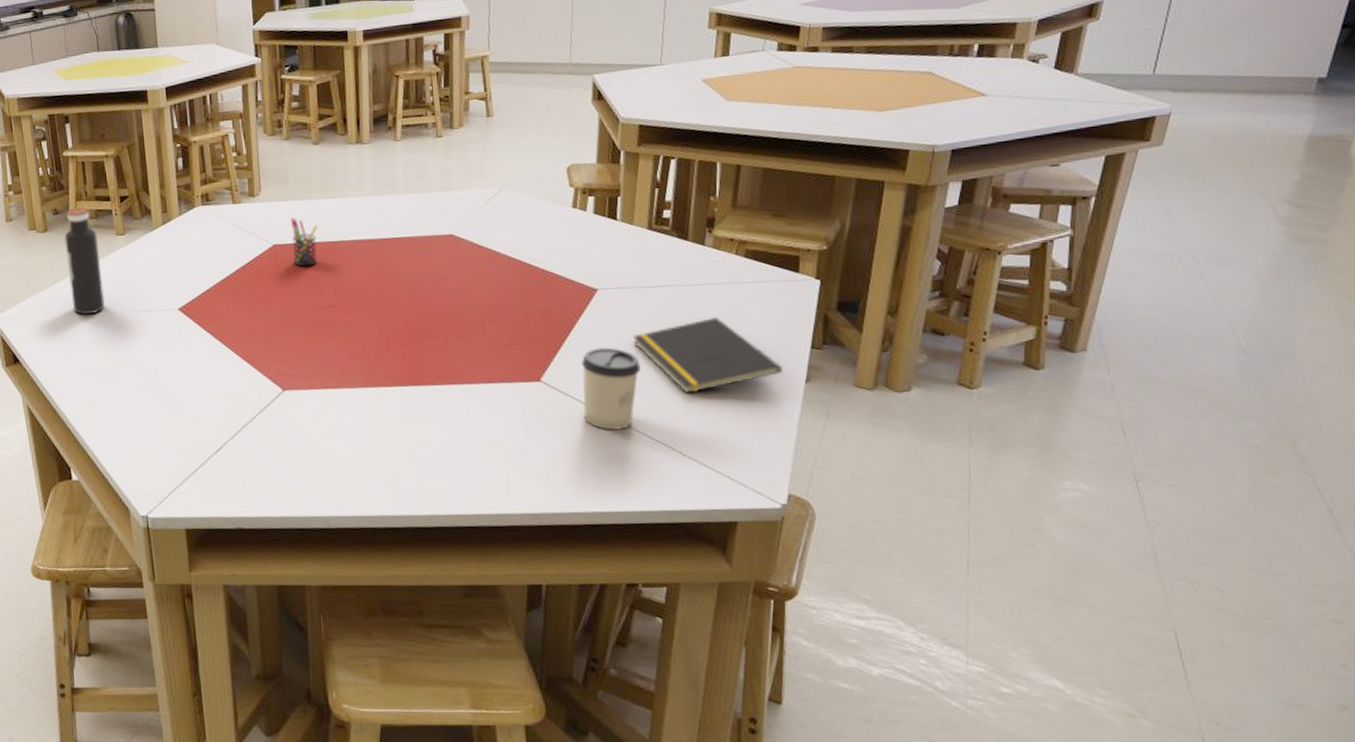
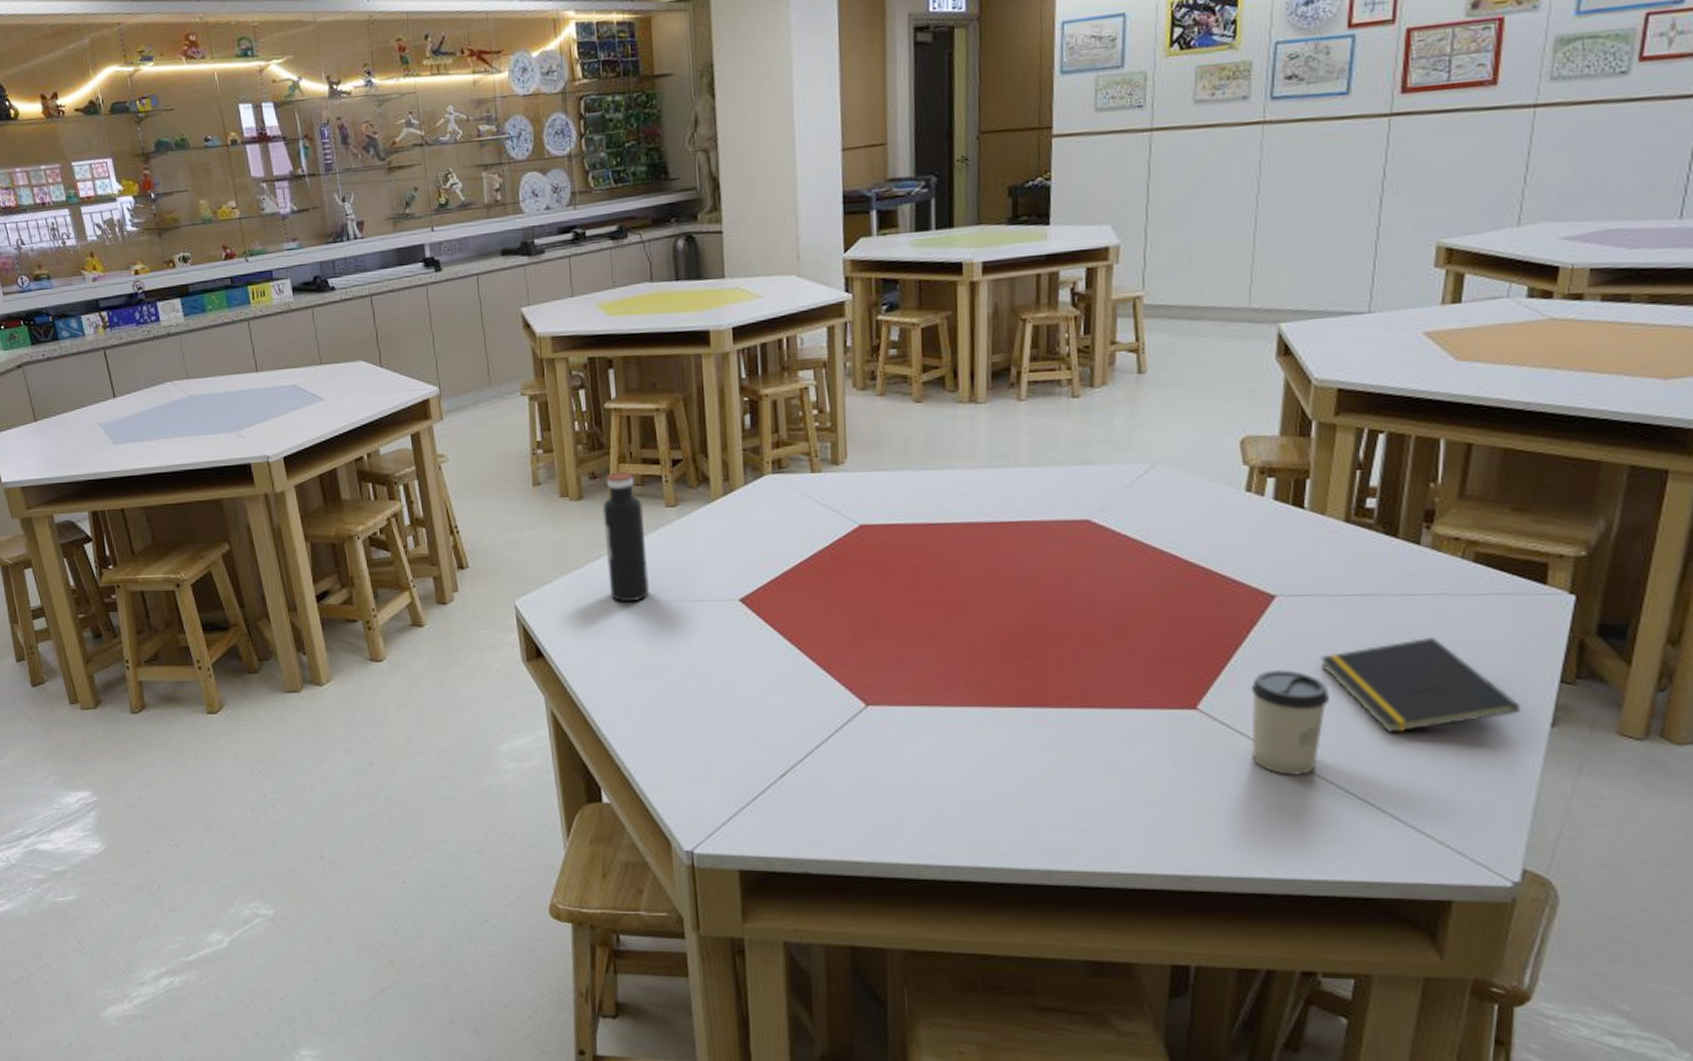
pen holder: present [291,217,318,267] -> none [883,492,917,554]

